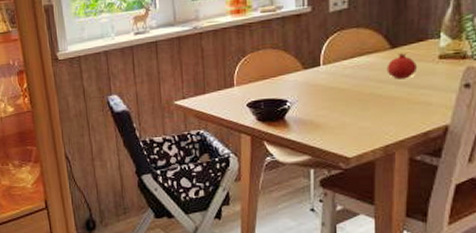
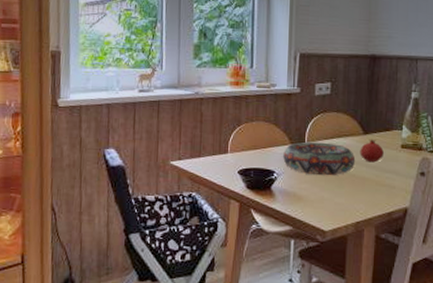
decorative bowl: none [296,63,382,100] -> present [283,141,356,176]

